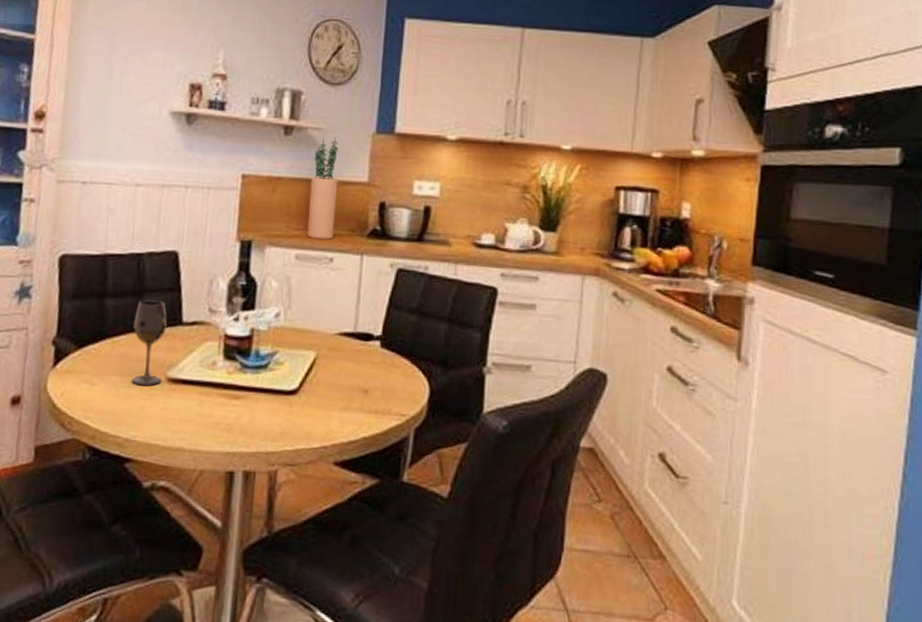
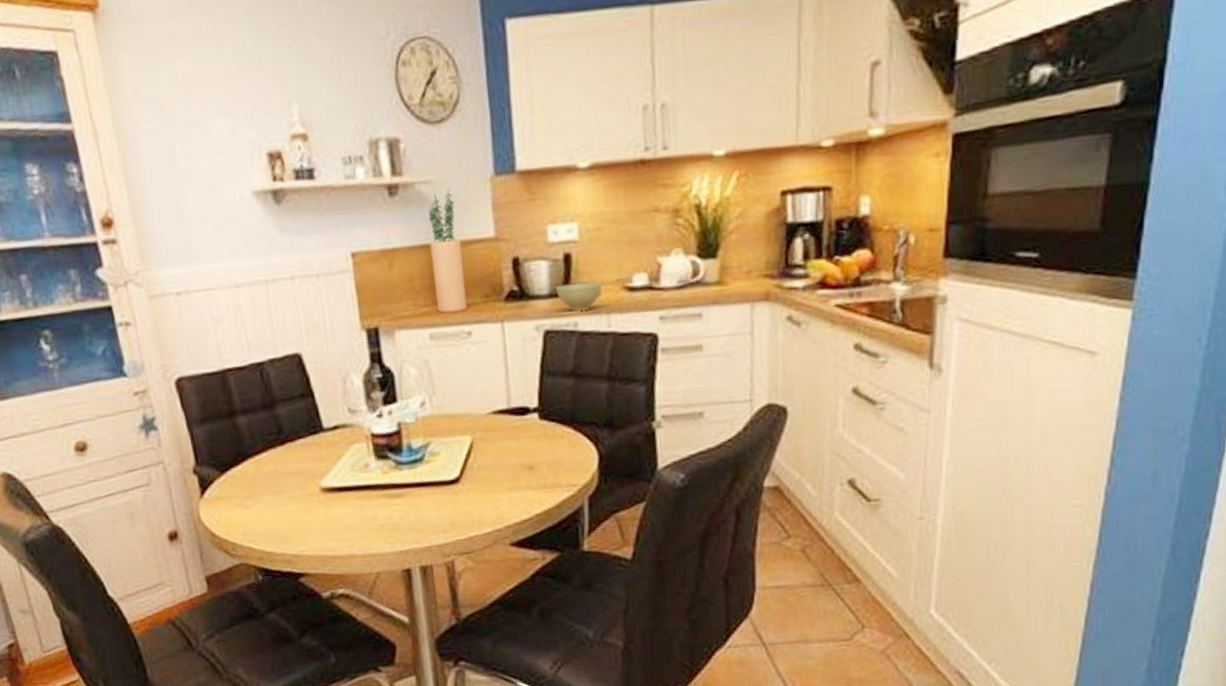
wine glass: present [131,300,167,386] -> none [271,410,316,501]
bowl: none [413,232,455,258] -> present [555,282,603,312]

